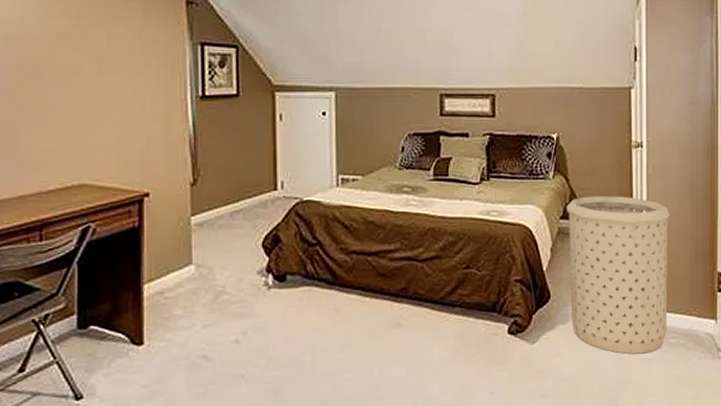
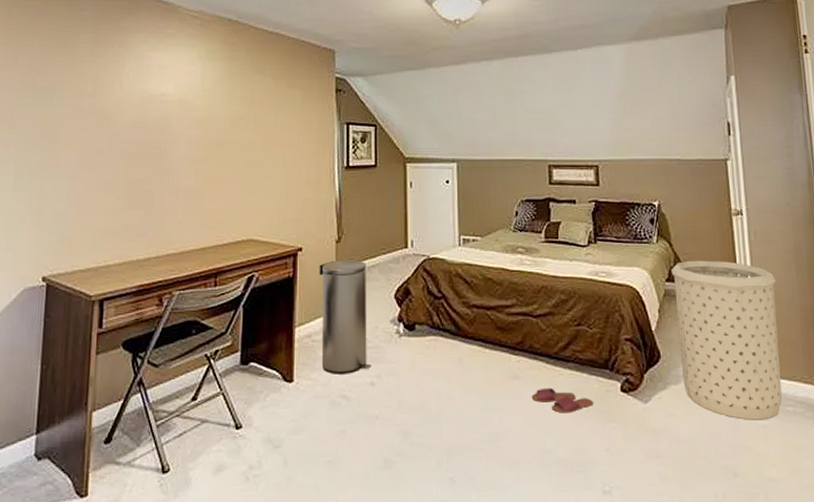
pedal bin: none [170,205,237,334] -> present [319,260,372,374]
slippers: none [414,334,480,360] -> present [531,388,594,413]

